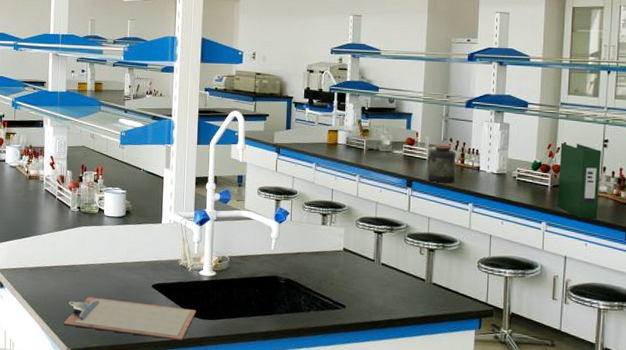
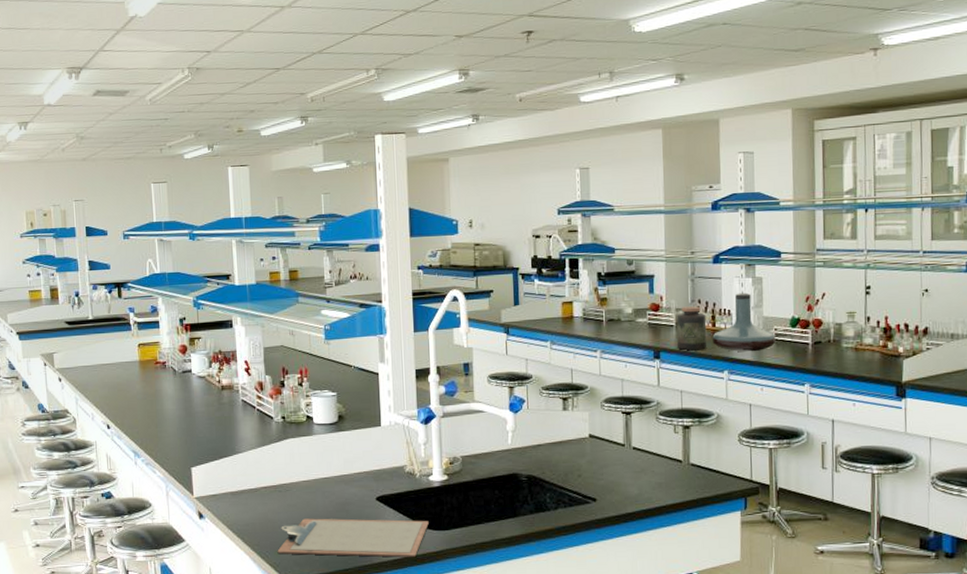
flask: none [460,135,518,189] -> present [712,292,776,352]
binder: present [557,142,602,220] -> none [819,293,865,376]

